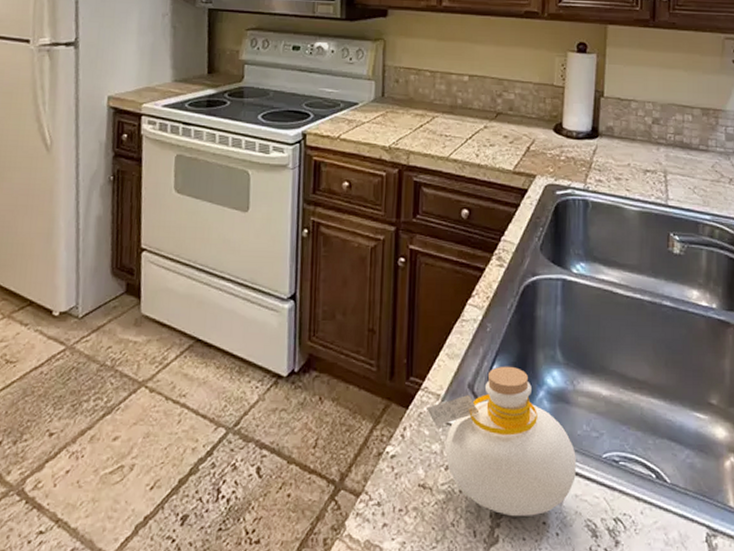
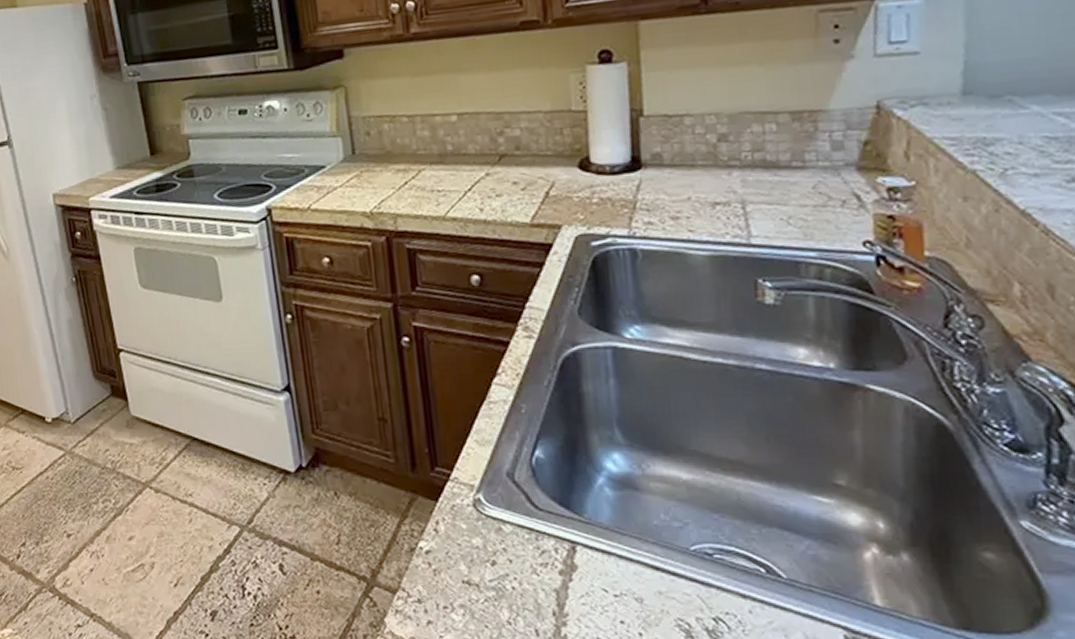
bottle: present [425,366,576,517] -> none [459,450,657,616]

